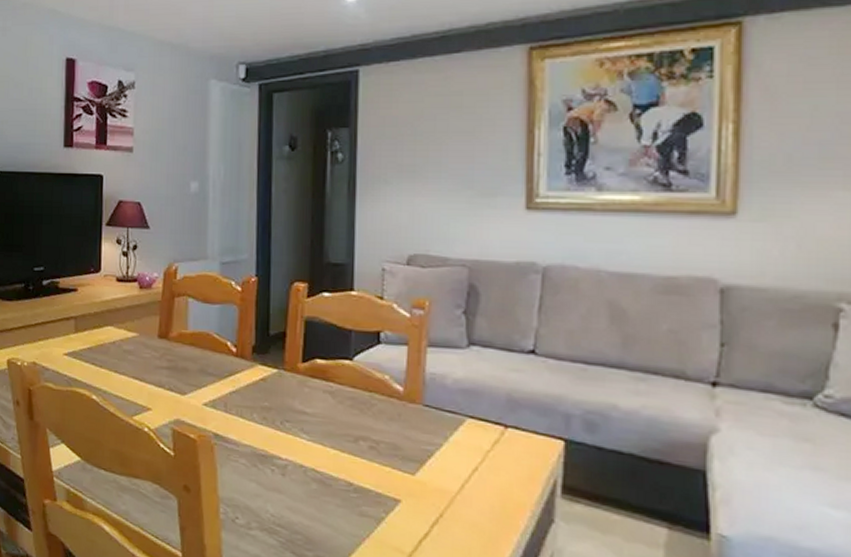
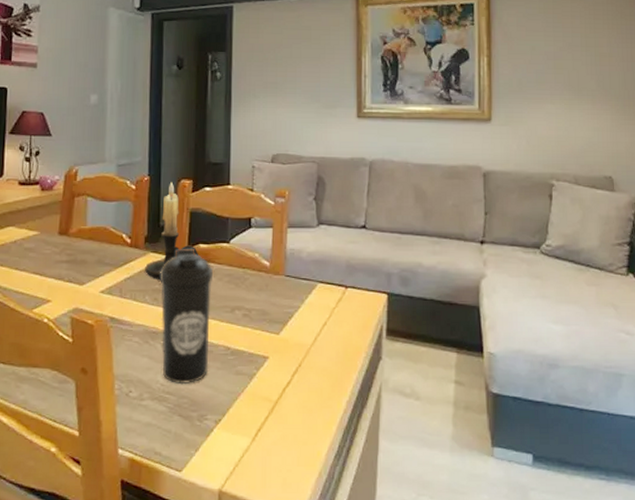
candle holder: none [252,283,316,396] -> present [145,181,199,279]
water bottle: none [269,362,333,519] -> present [160,248,214,385]

